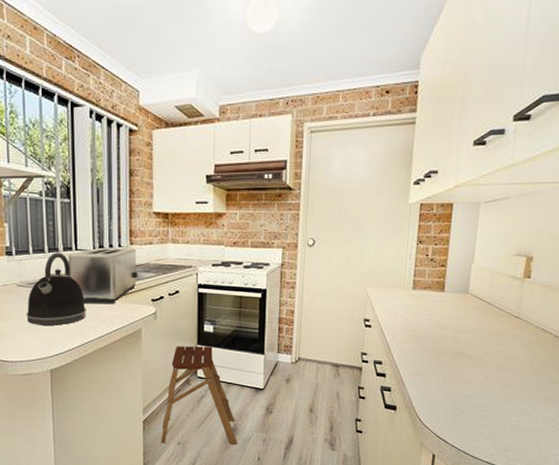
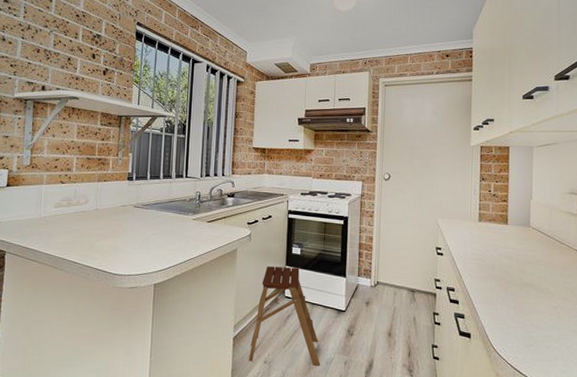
kettle: present [26,252,86,325] -> none [138,179,190,243]
toaster: present [68,248,138,303] -> none [178,176,237,225]

